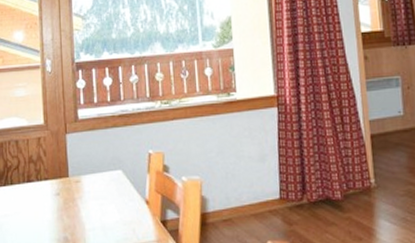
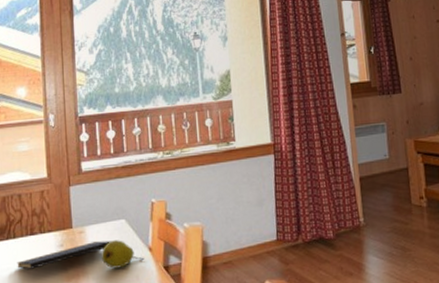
notepad: none [14,191,108,217] -> present [17,240,112,270]
fruit: none [97,191,142,221] -> present [101,240,145,269]

